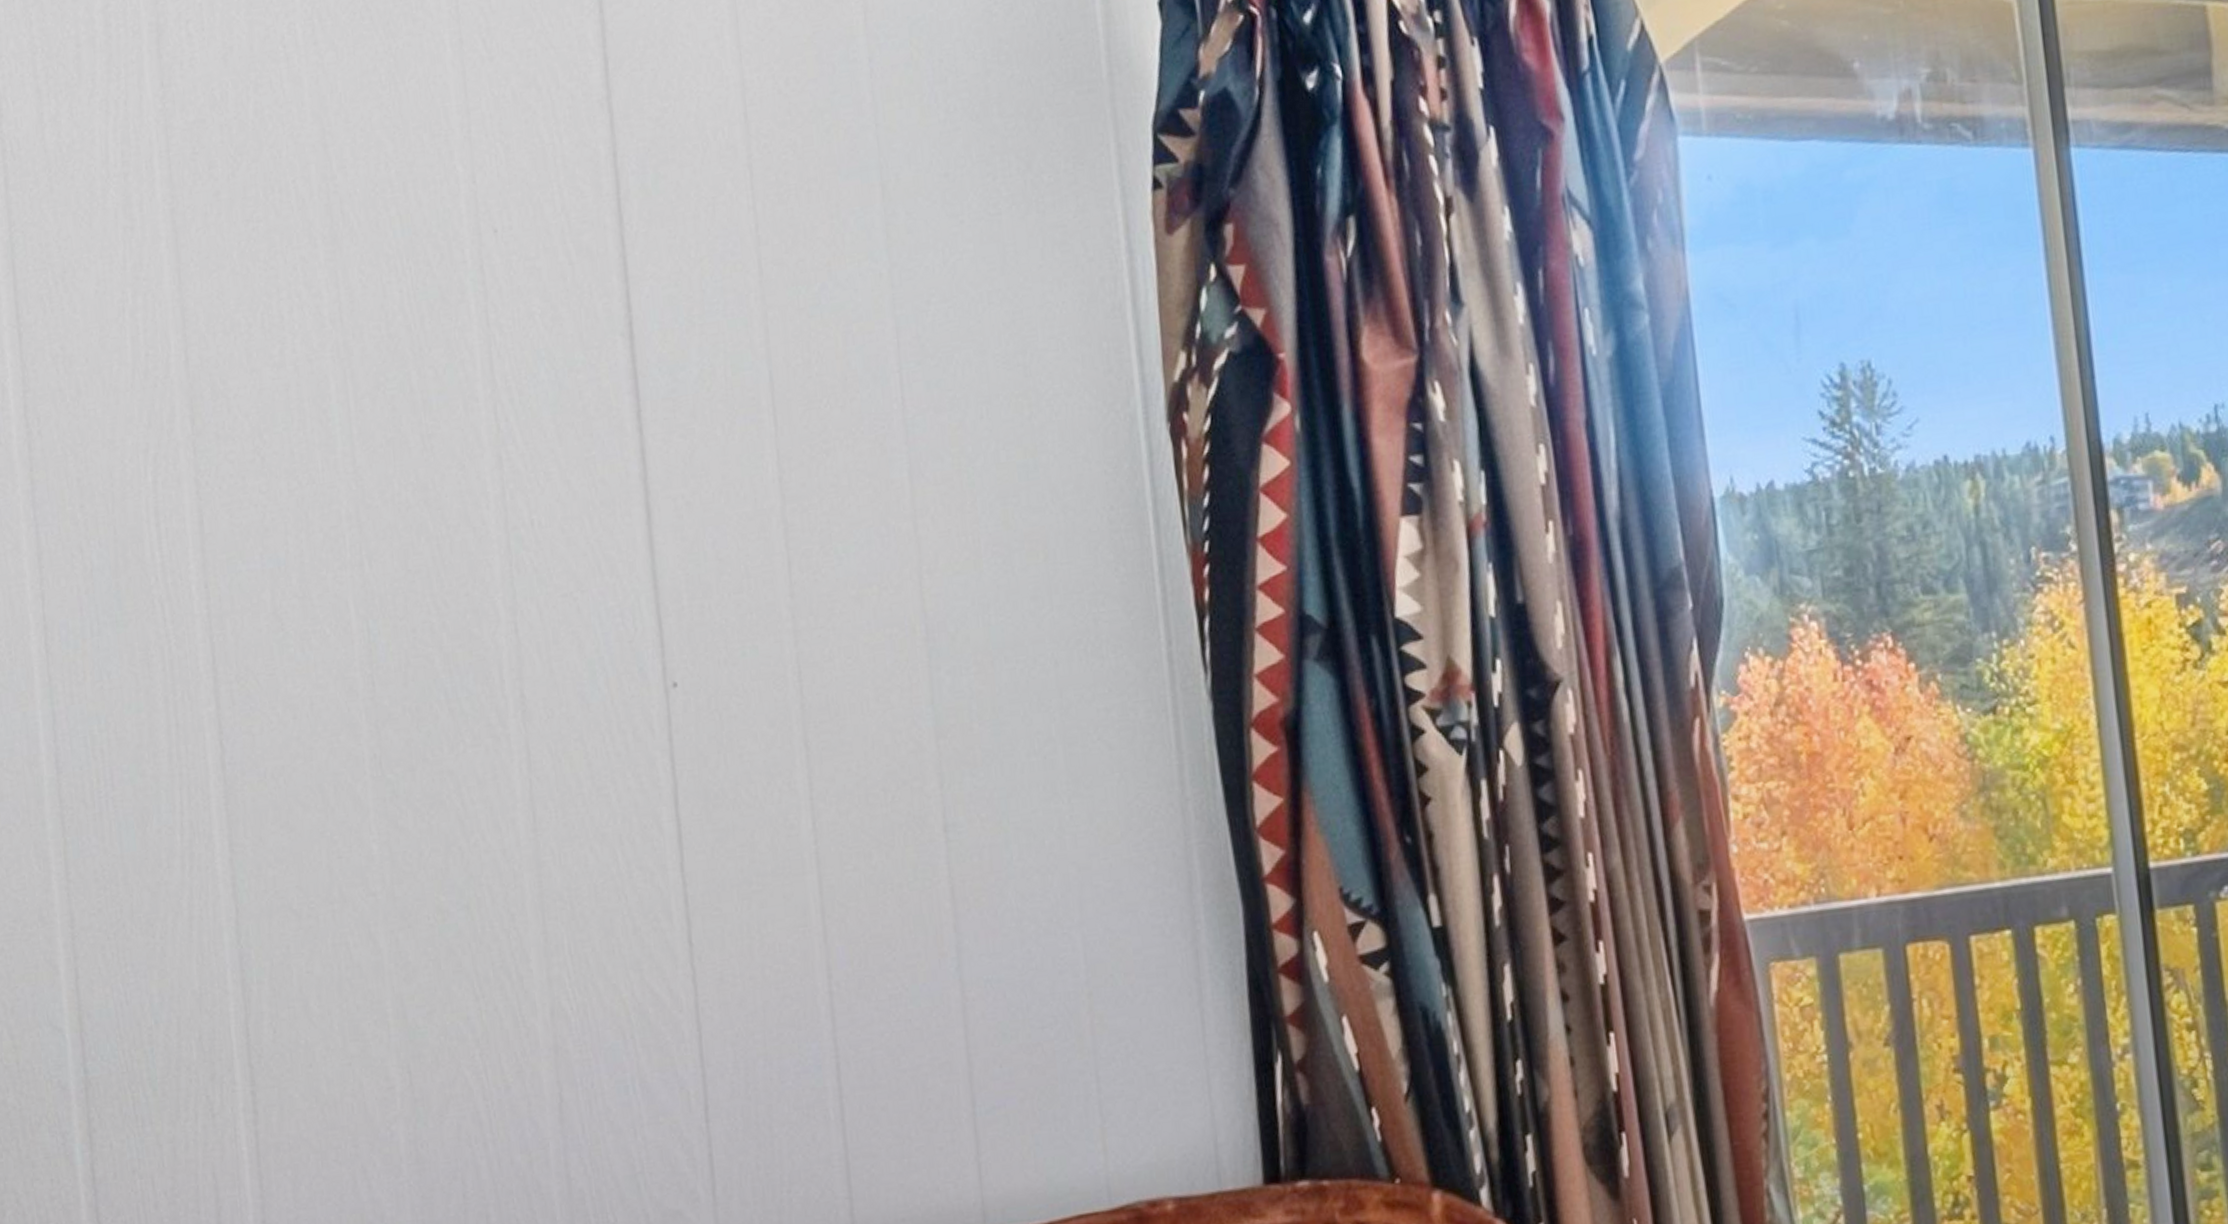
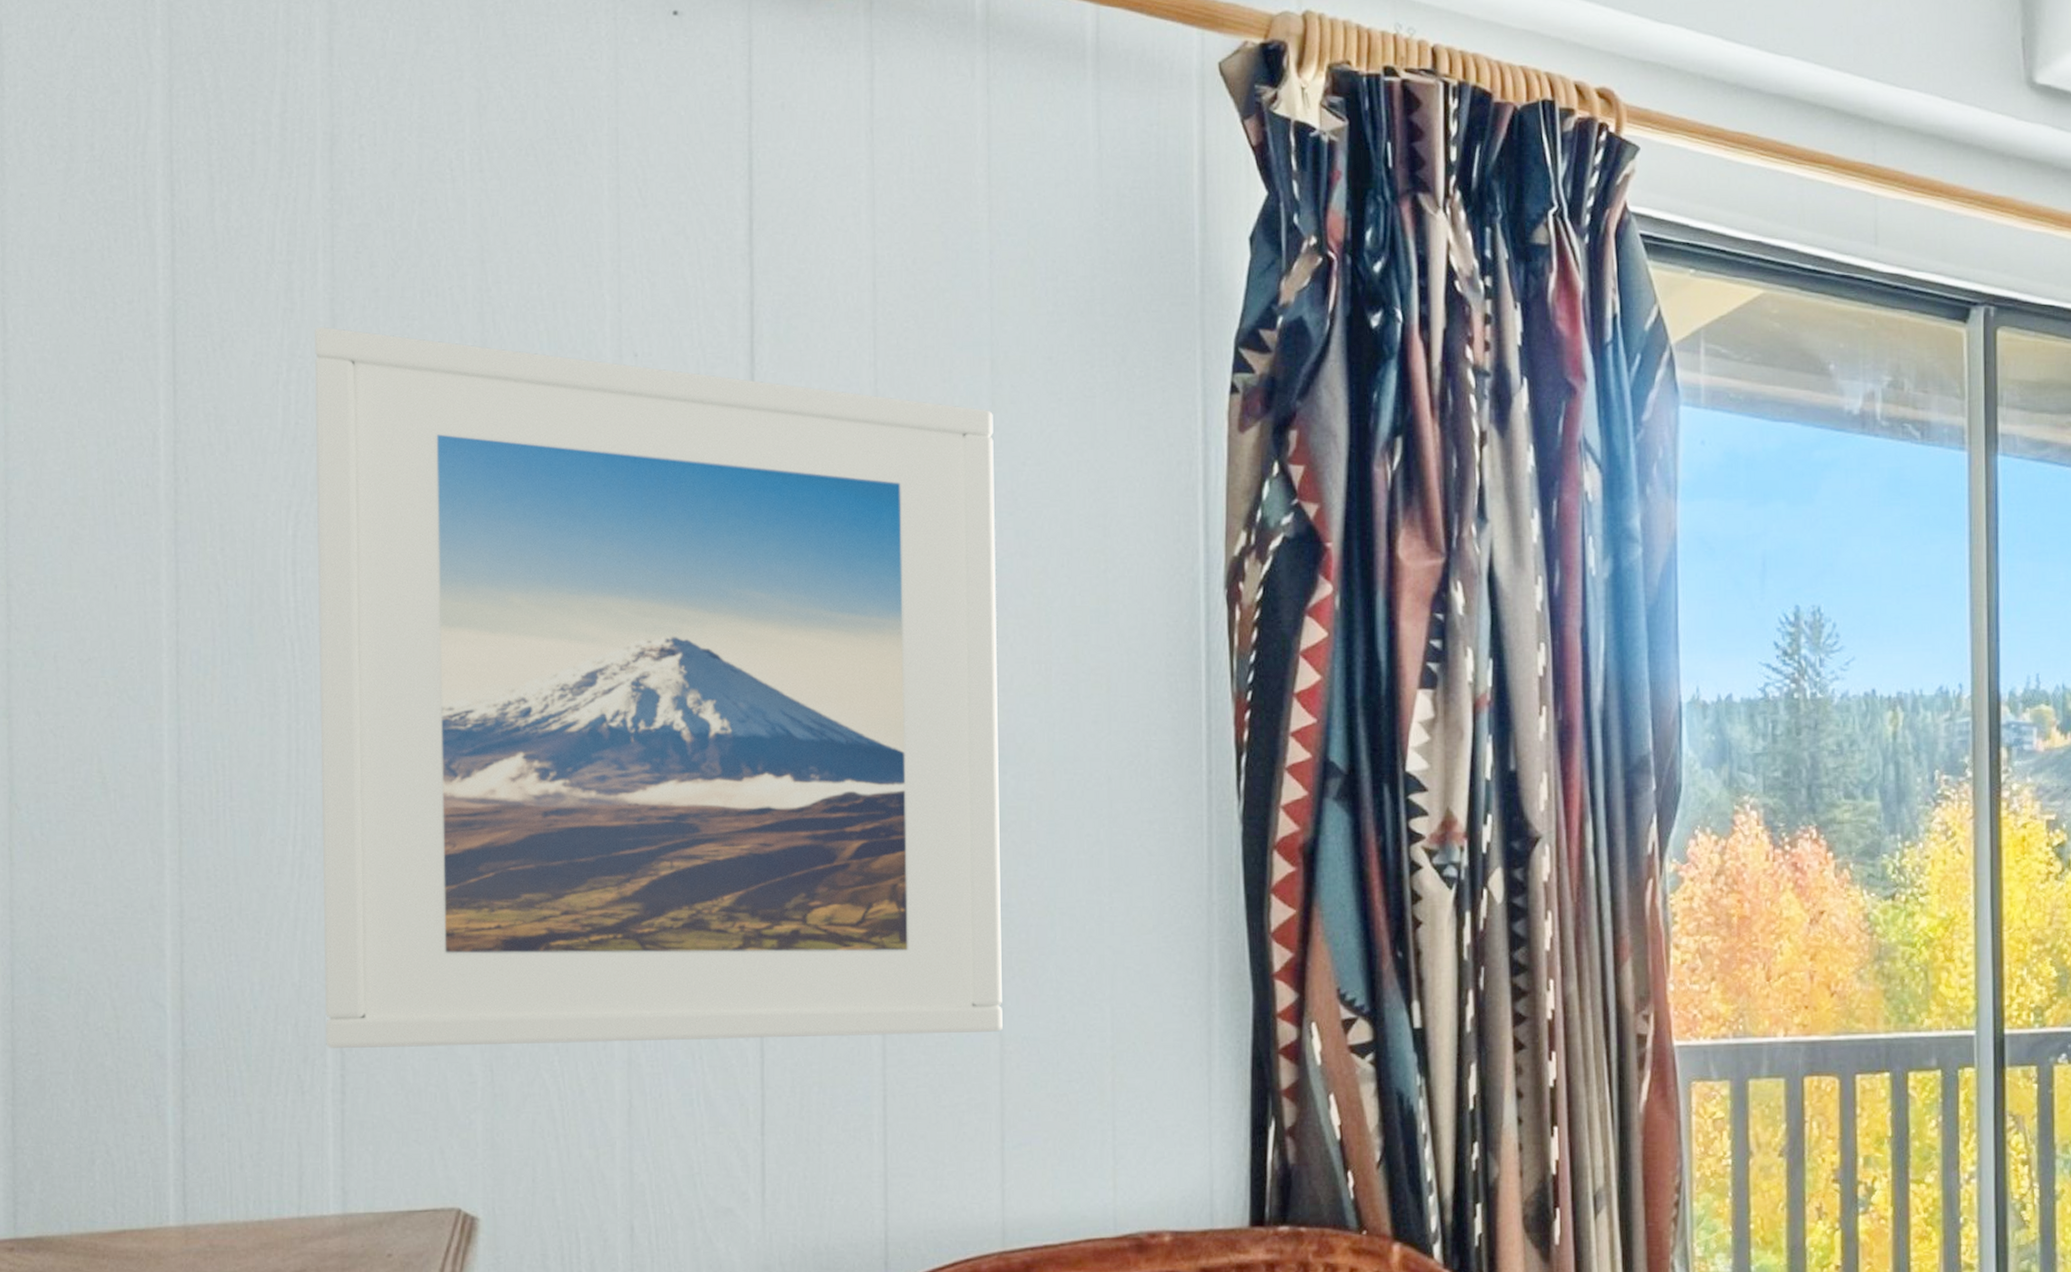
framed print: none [157,241,962,1062] -> present [315,326,1003,1048]

